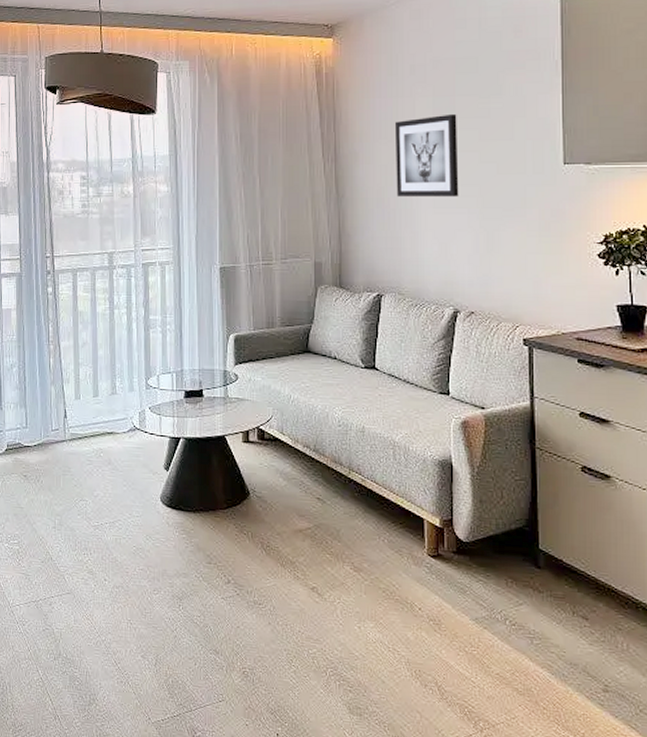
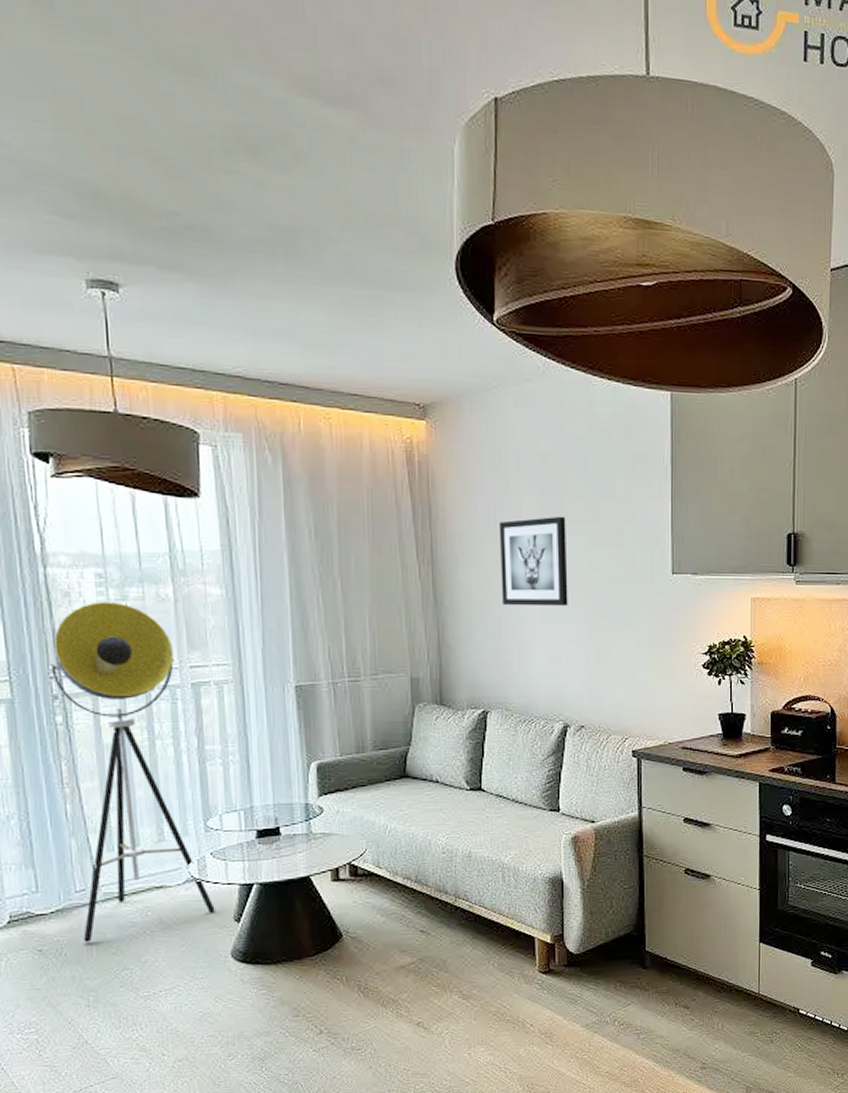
floor lamp: none [46,198,150,474] -> present [49,602,215,942]

